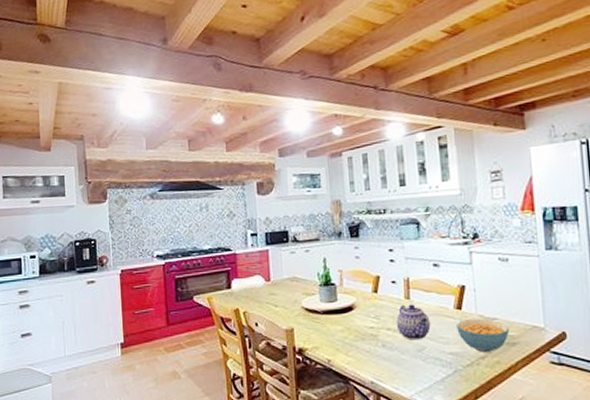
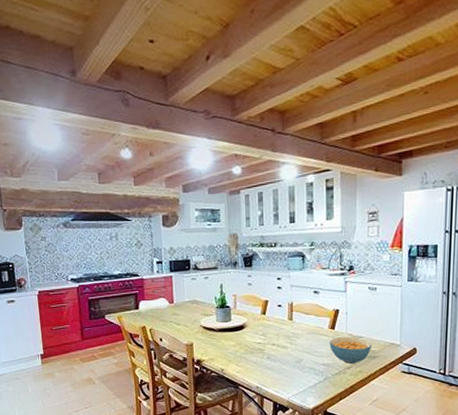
teapot: present [396,304,431,340] -> none [280,324,308,354]

